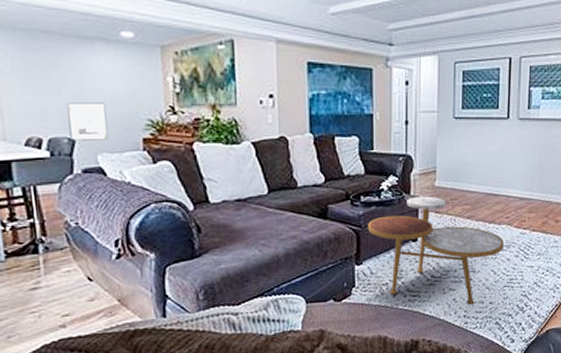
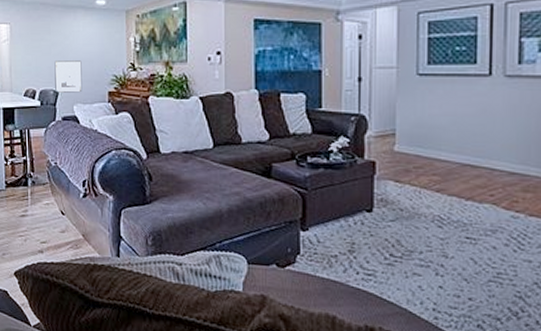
side table: present [368,196,504,305] -> none [315,161,487,298]

